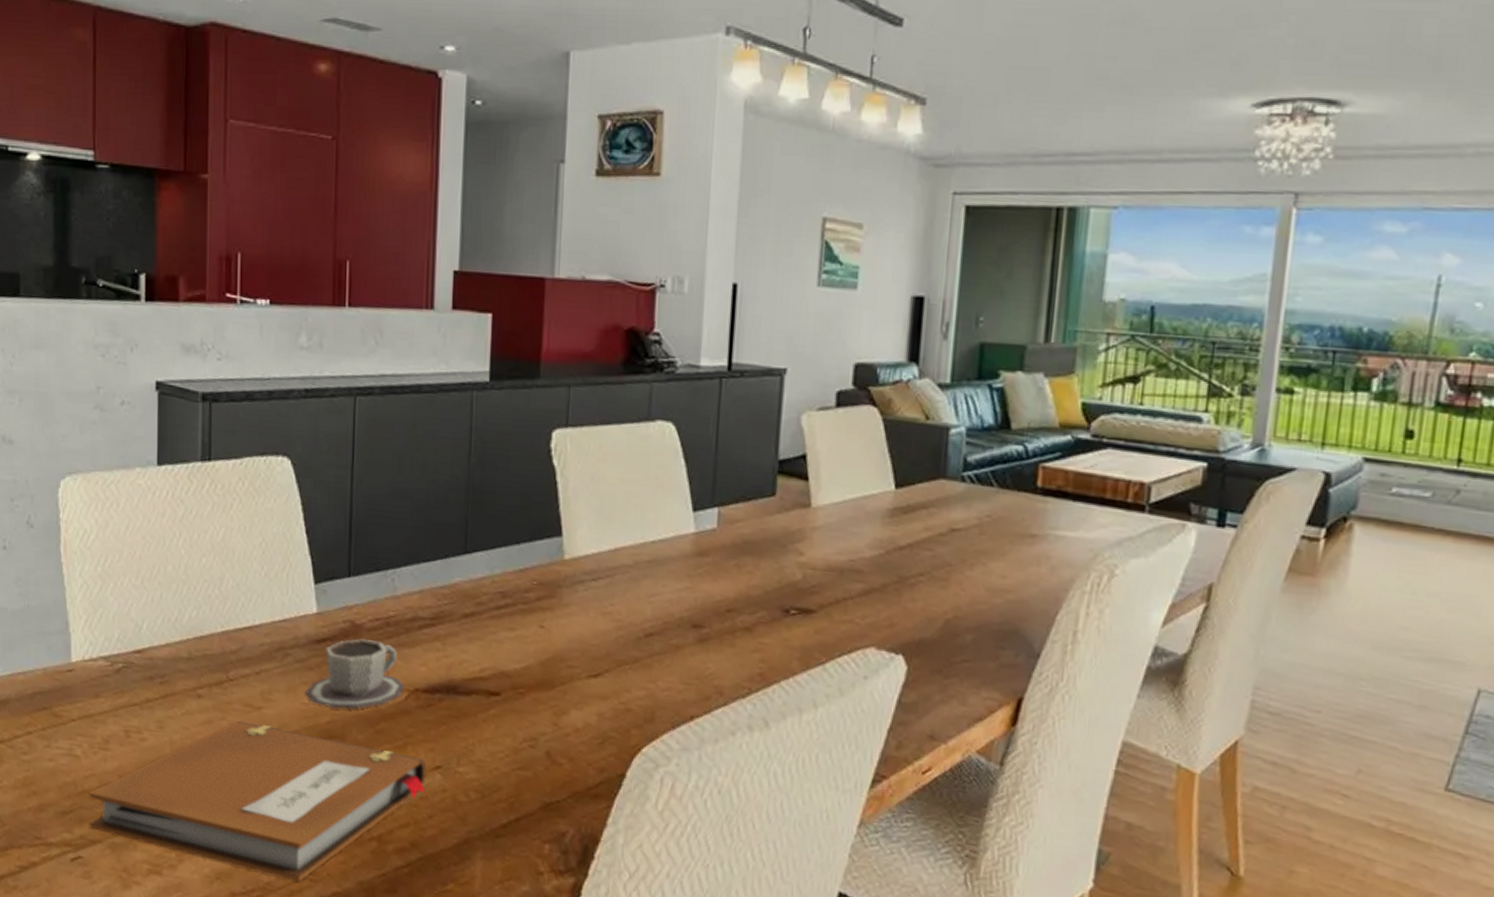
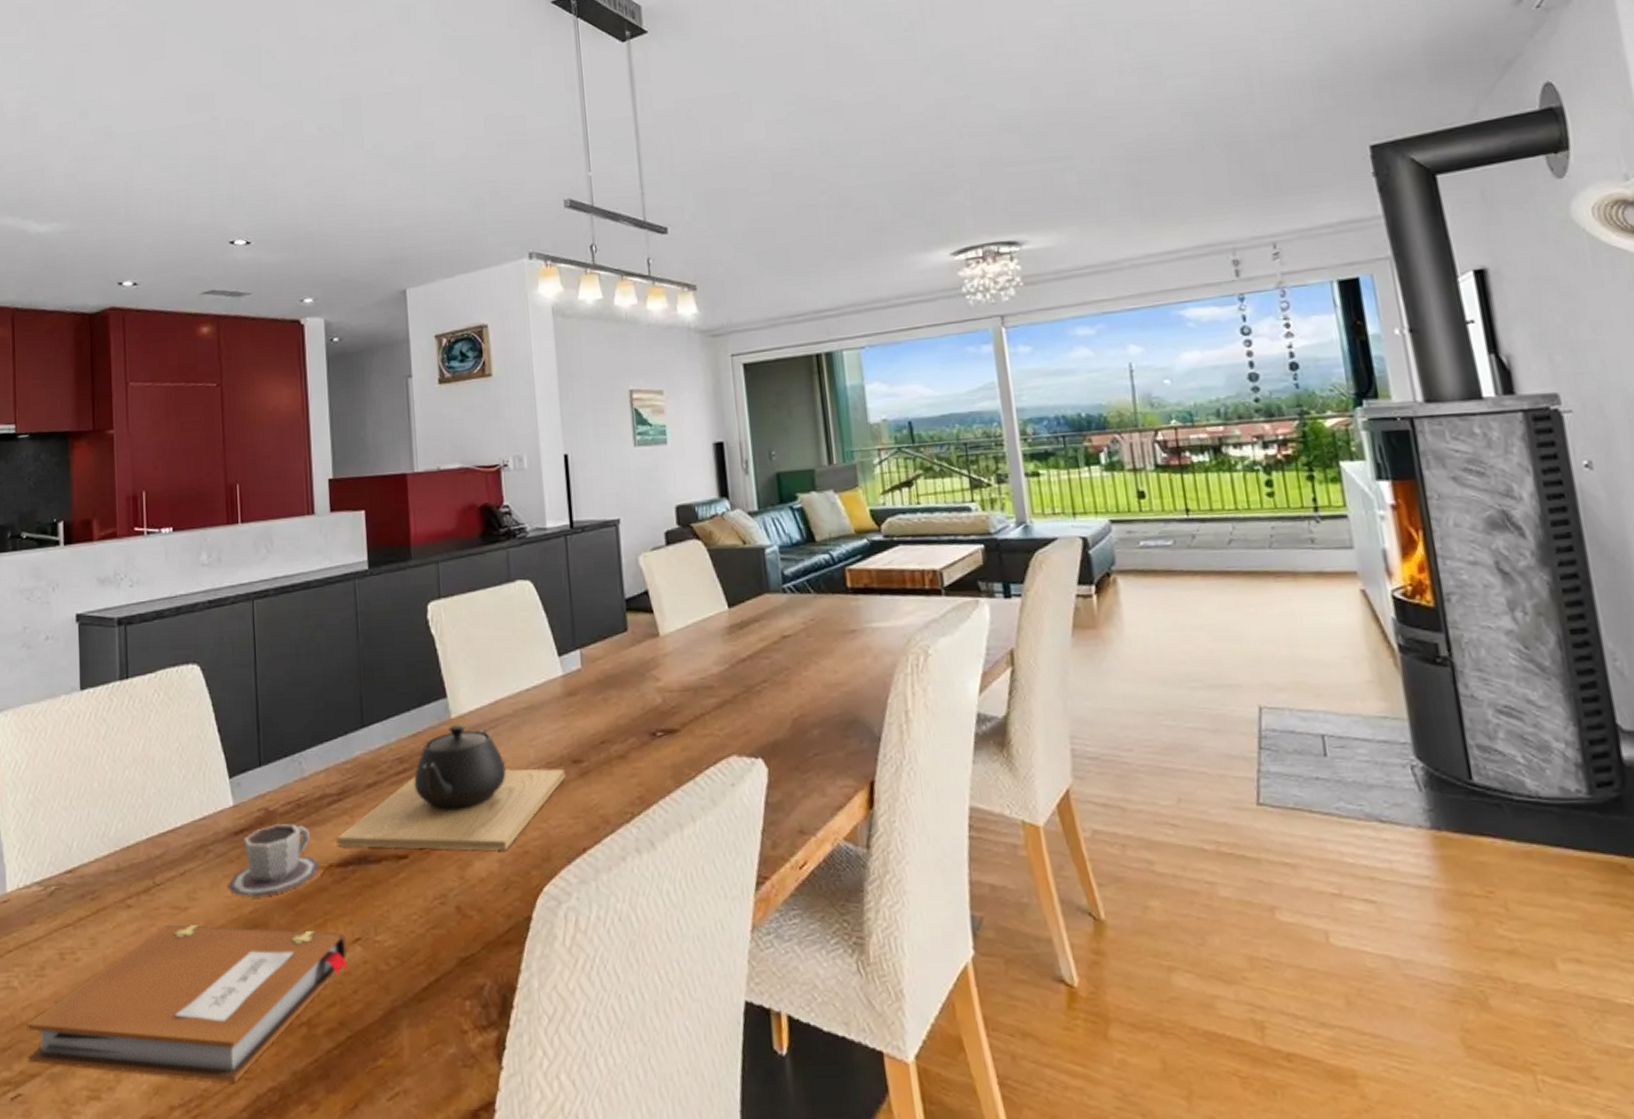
teapot: none [425,566,683,705] -> present [336,724,566,851]

